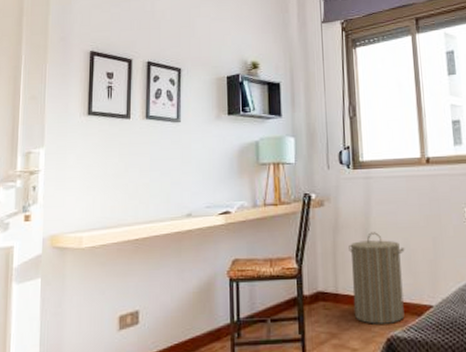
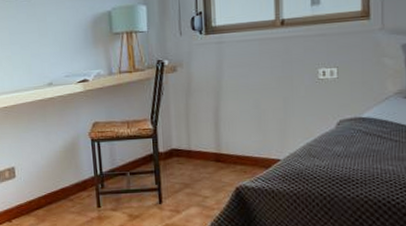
laundry hamper: present [349,232,405,324] -> none [201,94,256,176]

